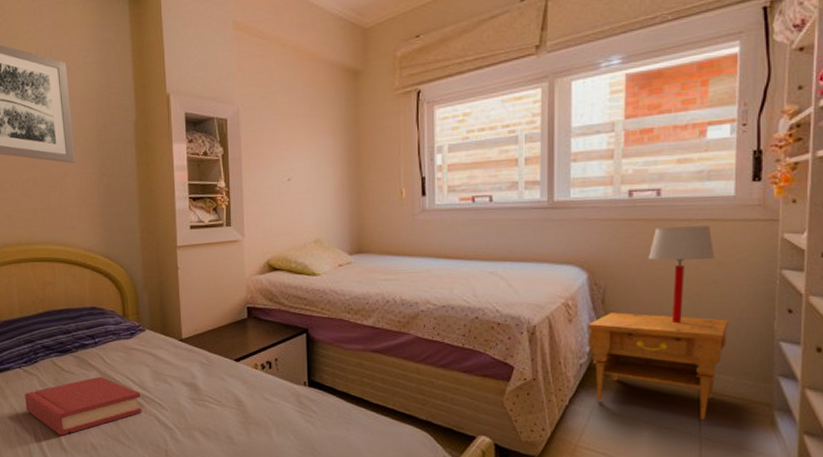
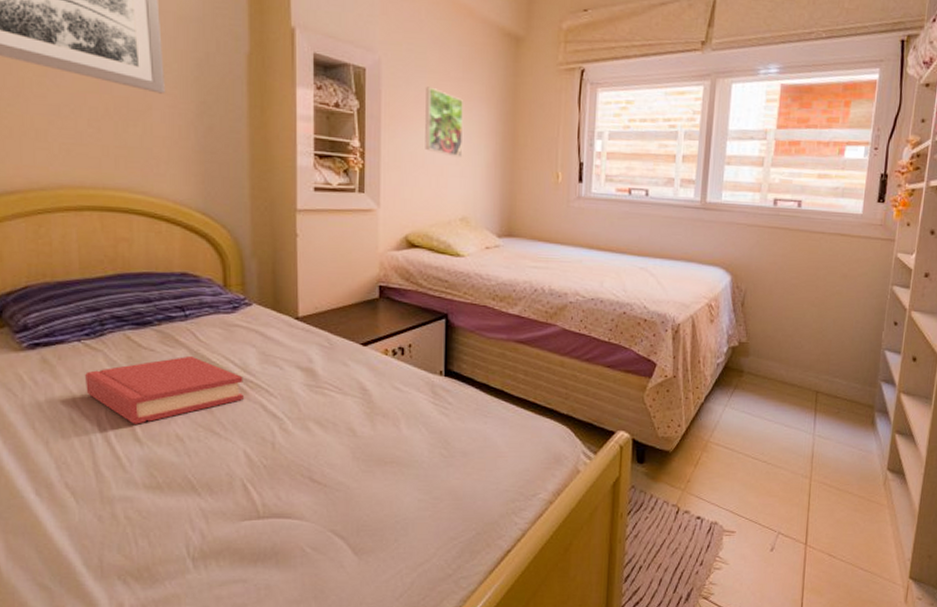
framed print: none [278,127,314,186] -> present [425,86,463,157]
nightstand: present [588,312,729,420] -> none [726,315,847,419]
table lamp: present [648,226,715,324] -> none [785,238,841,330]

